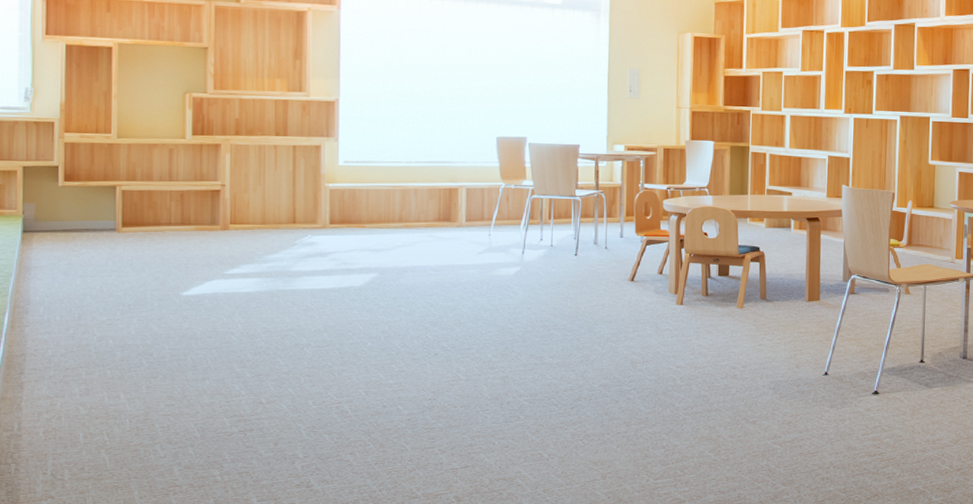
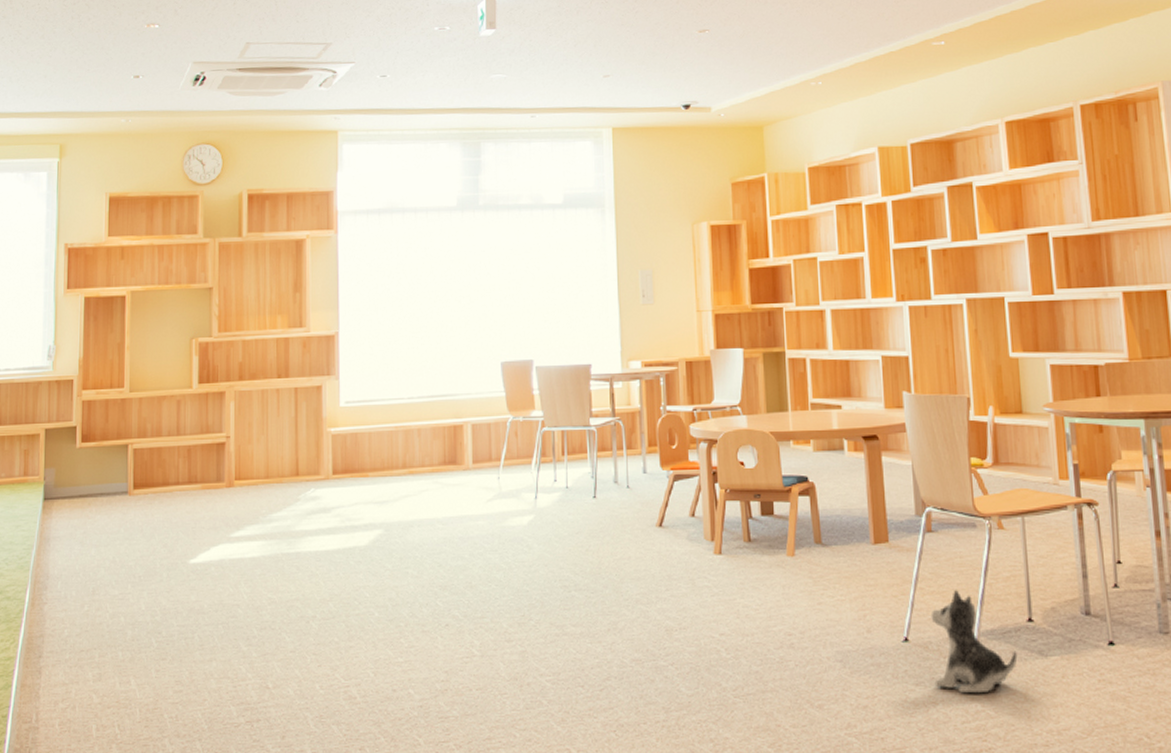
plush toy: none [845,337,910,414] -> present [930,589,1018,694]

